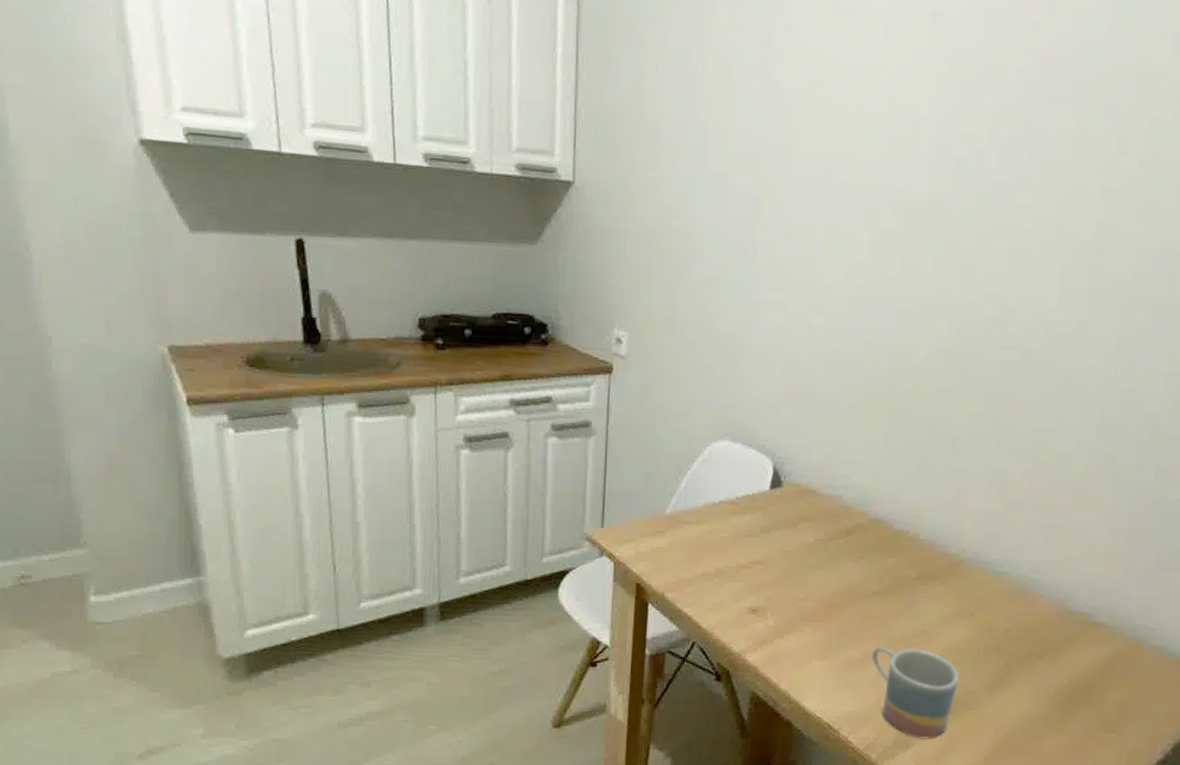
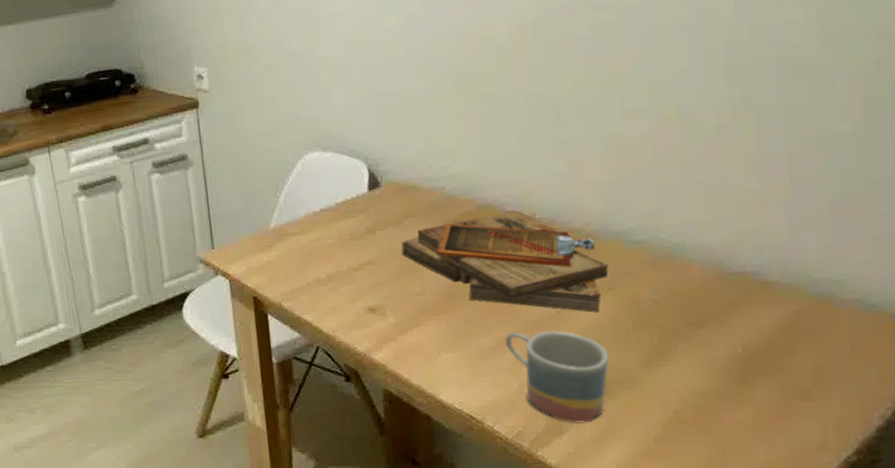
clipboard: none [792,528,973,635] -> present [401,210,609,313]

